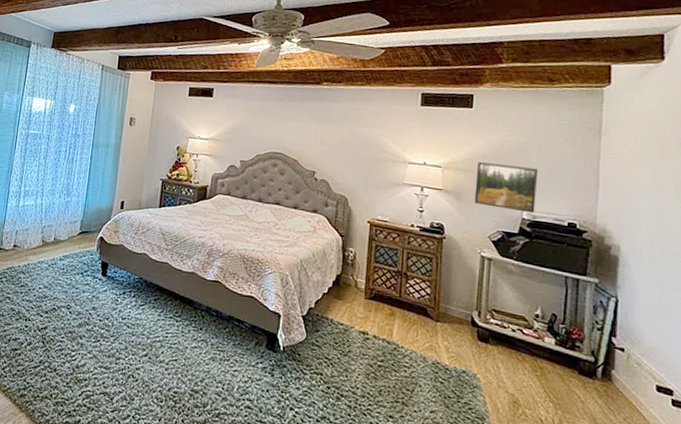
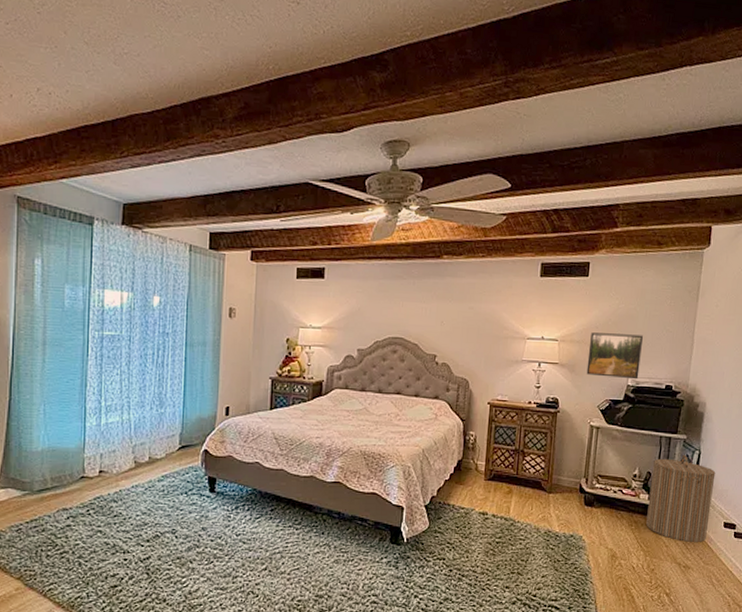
laundry hamper: none [554,300,640,405] -> present [646,455,716,543]

